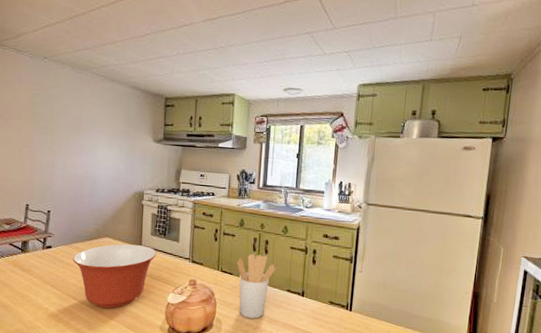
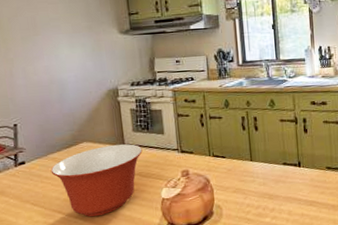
utensil holder: present [237,253,275,319] -> none [228,132,268,199]

